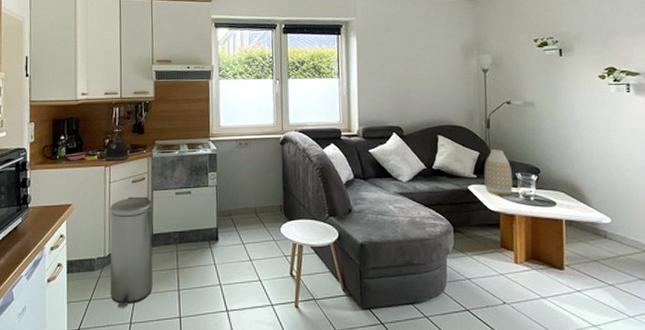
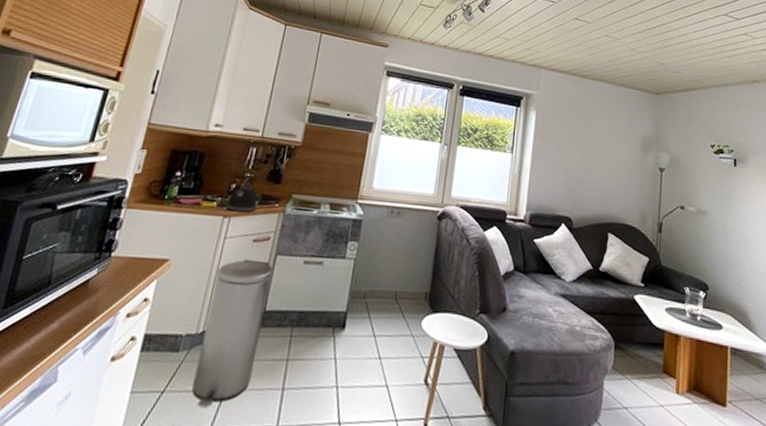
vase: present [484,149,513,197] -> none [652,257,680,313]

